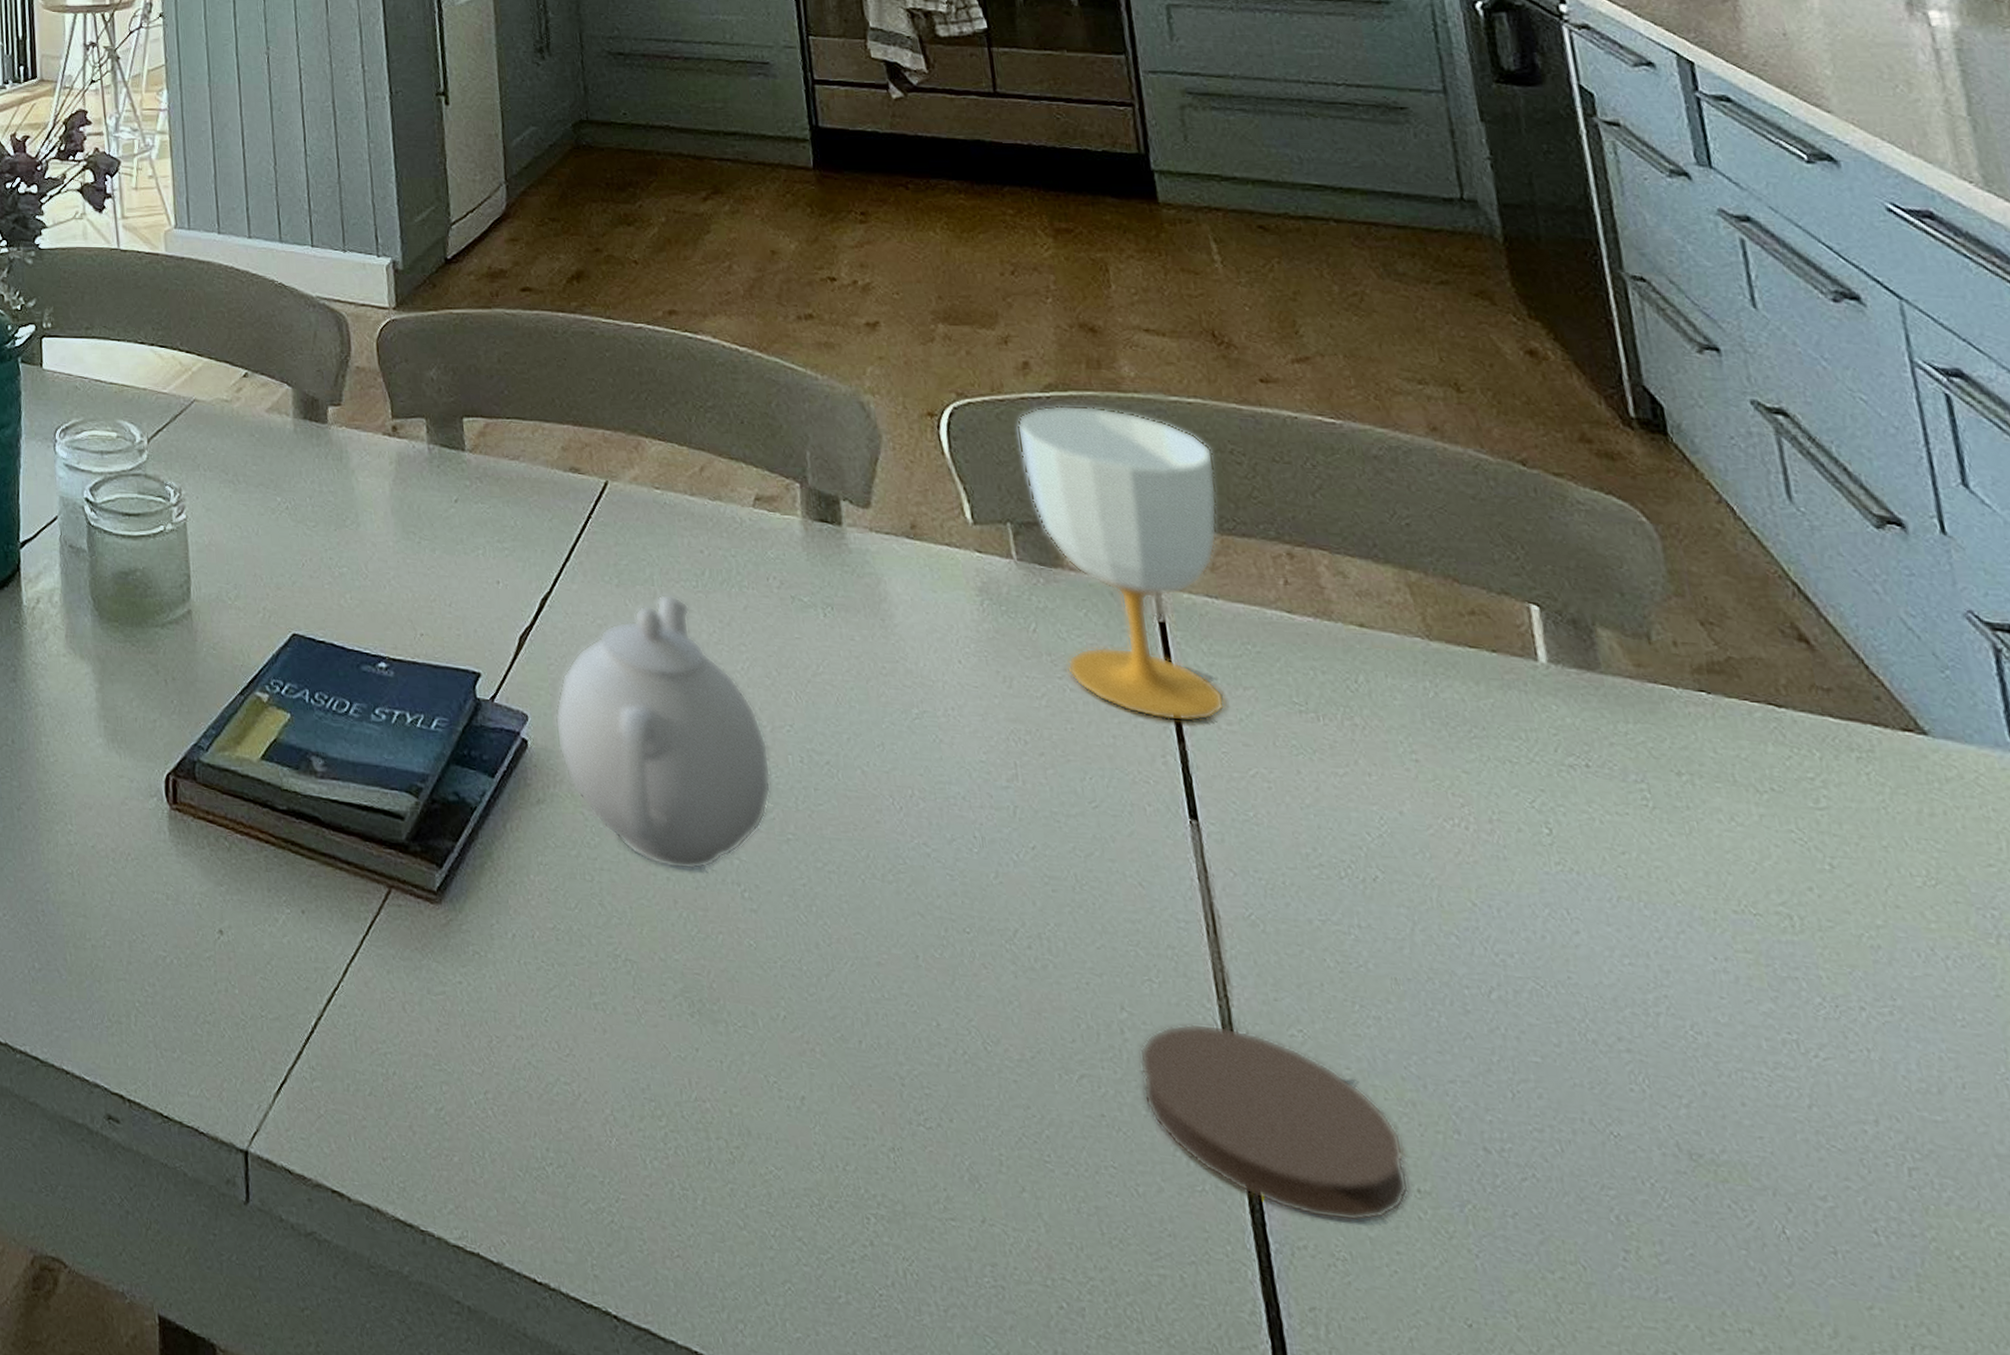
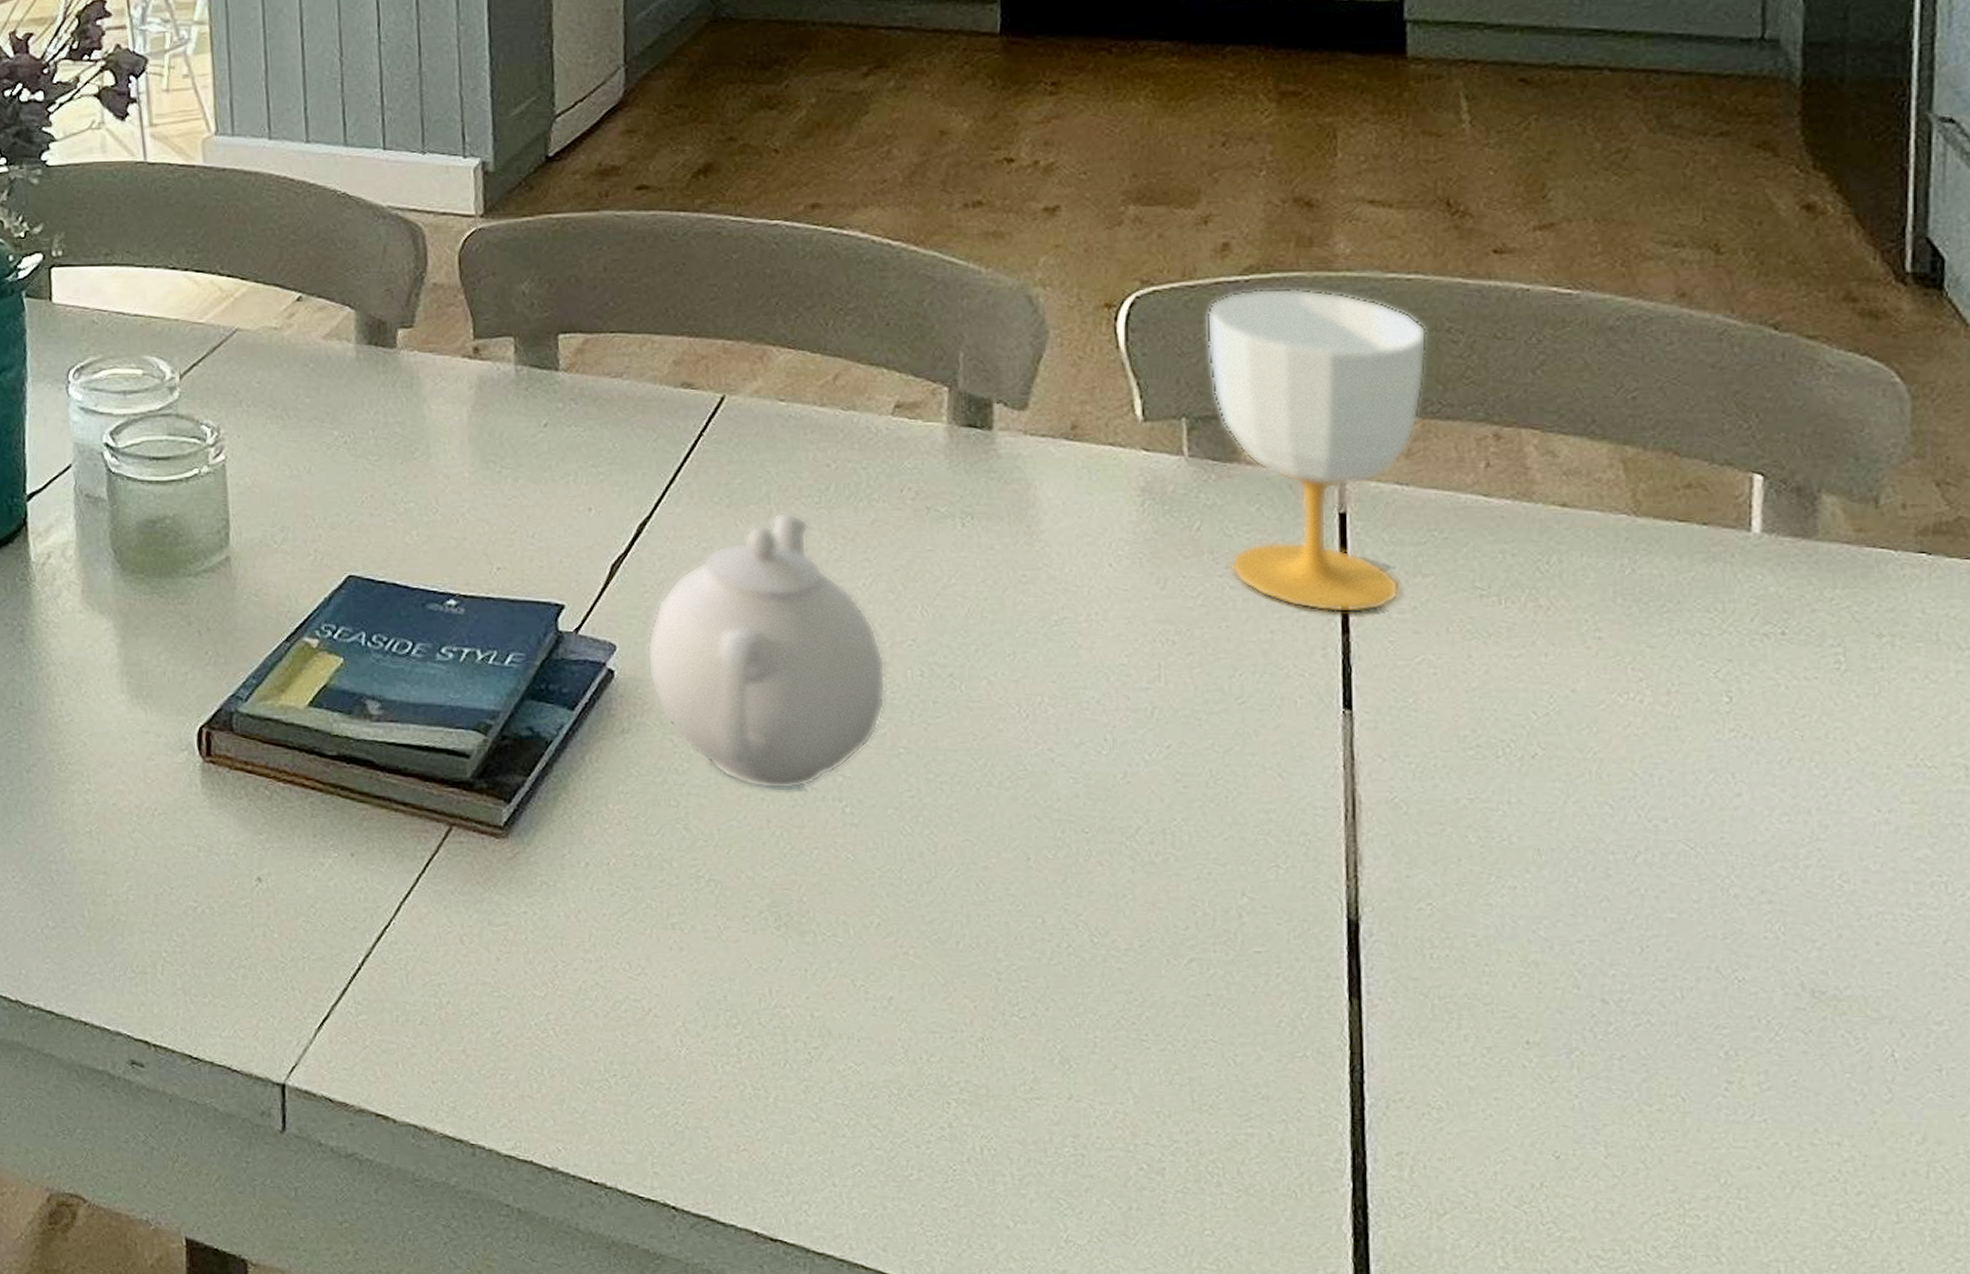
coaster: present [1139,1022,1410,1223] -> none [1254,903,1518,1075]

